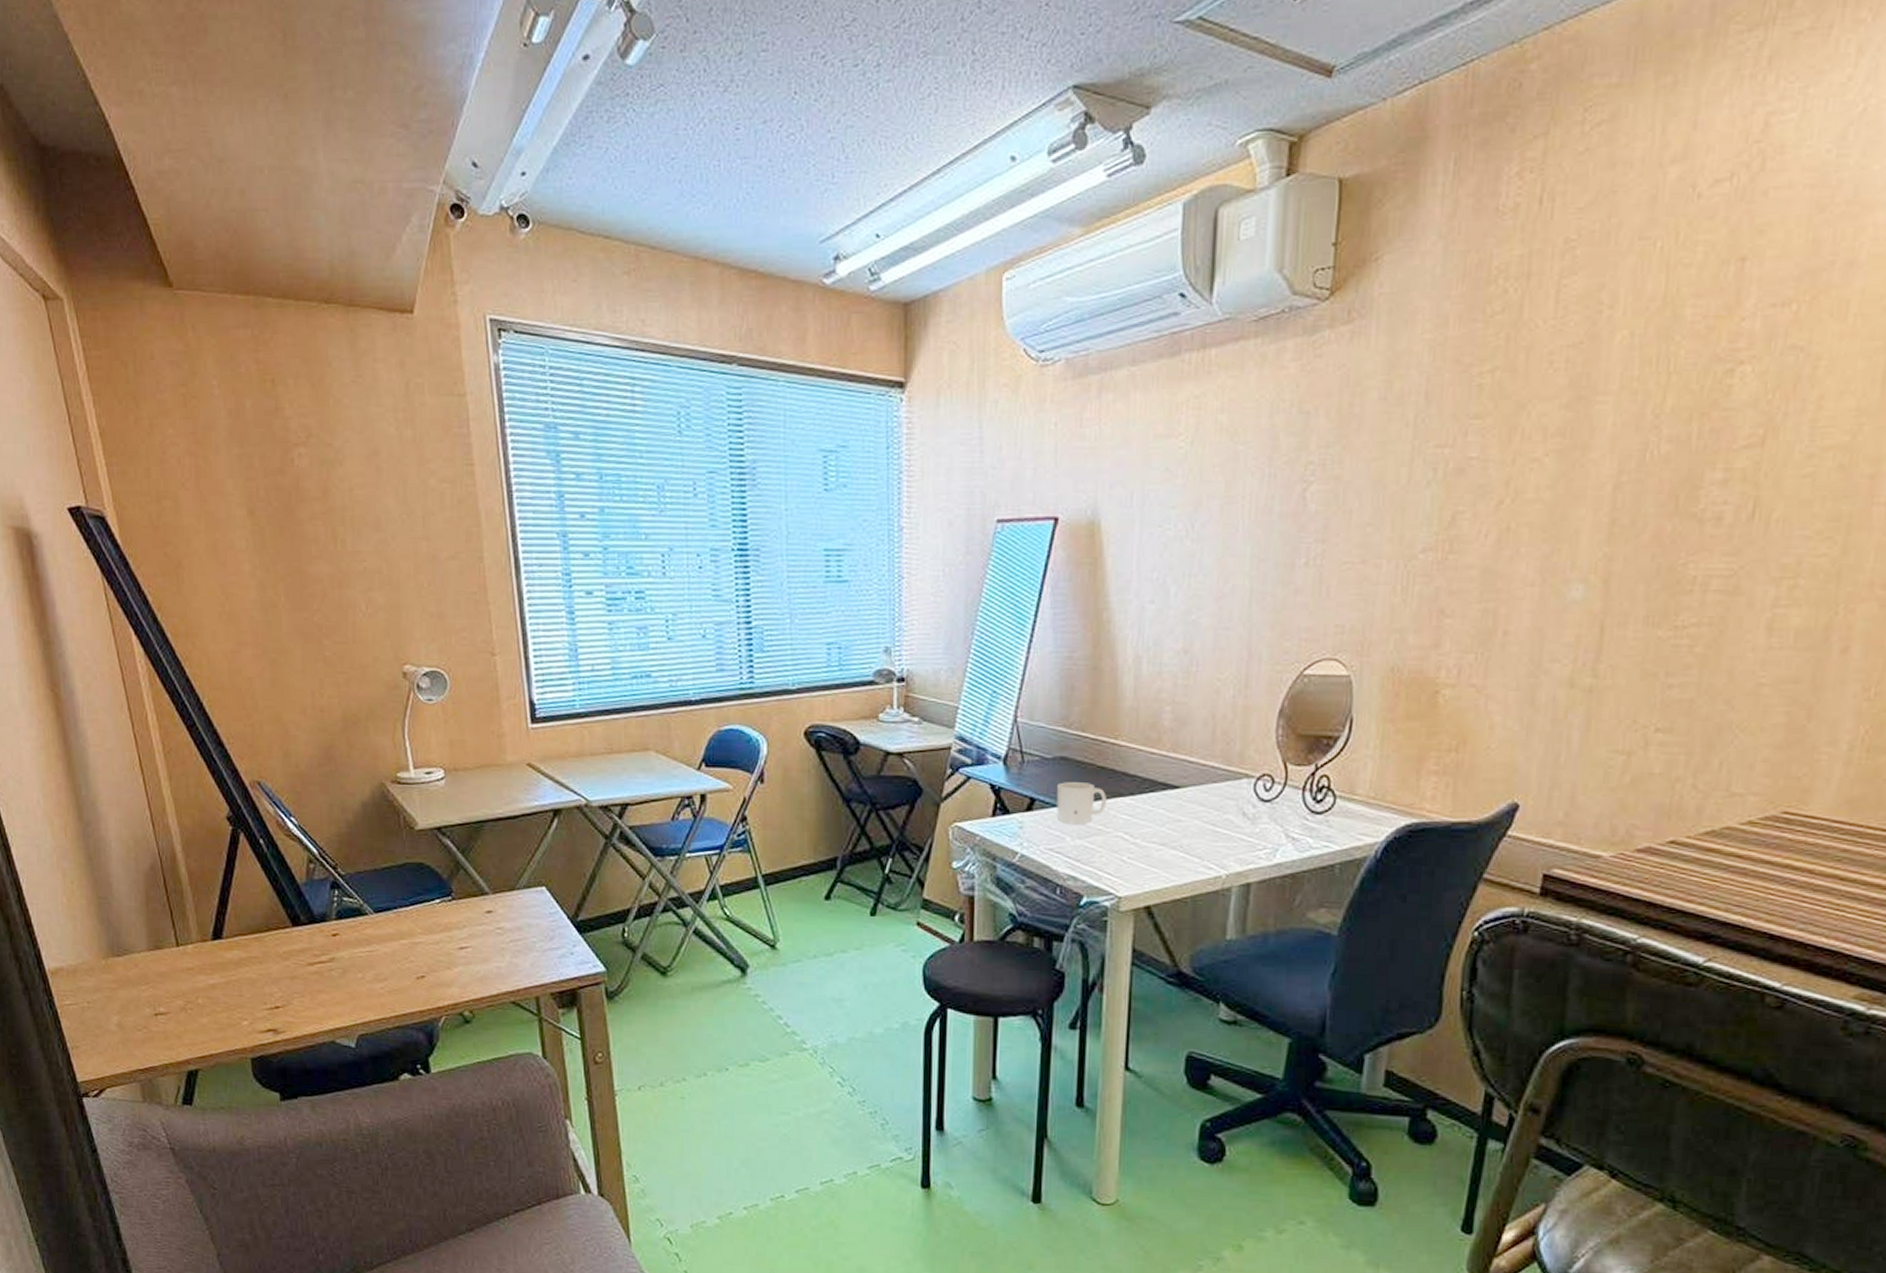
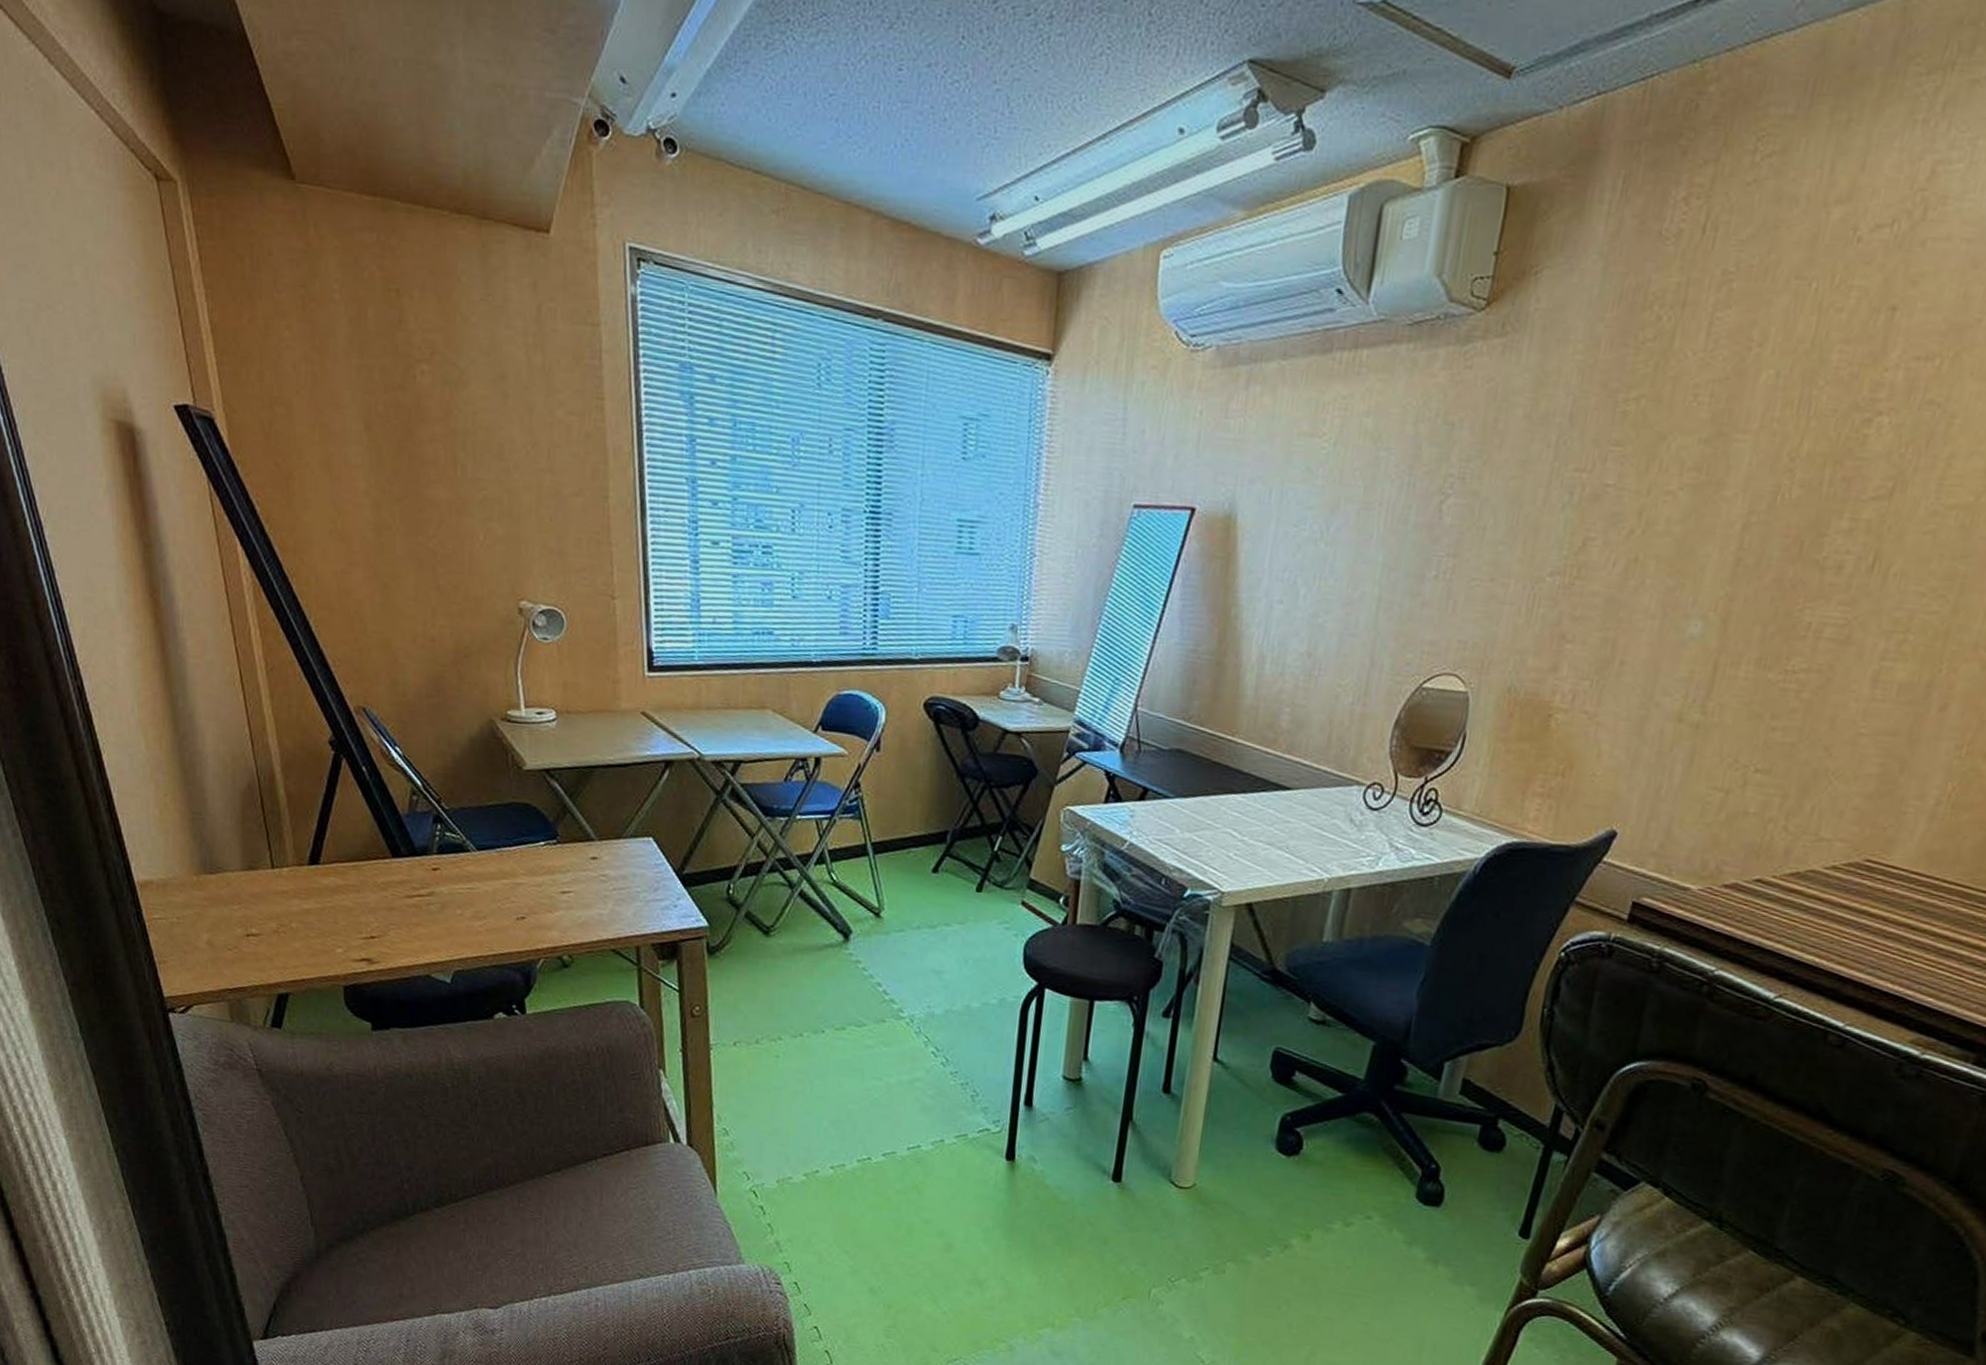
mug: present [1056,782,1106,825] -> none [1168,774,1219,819]

